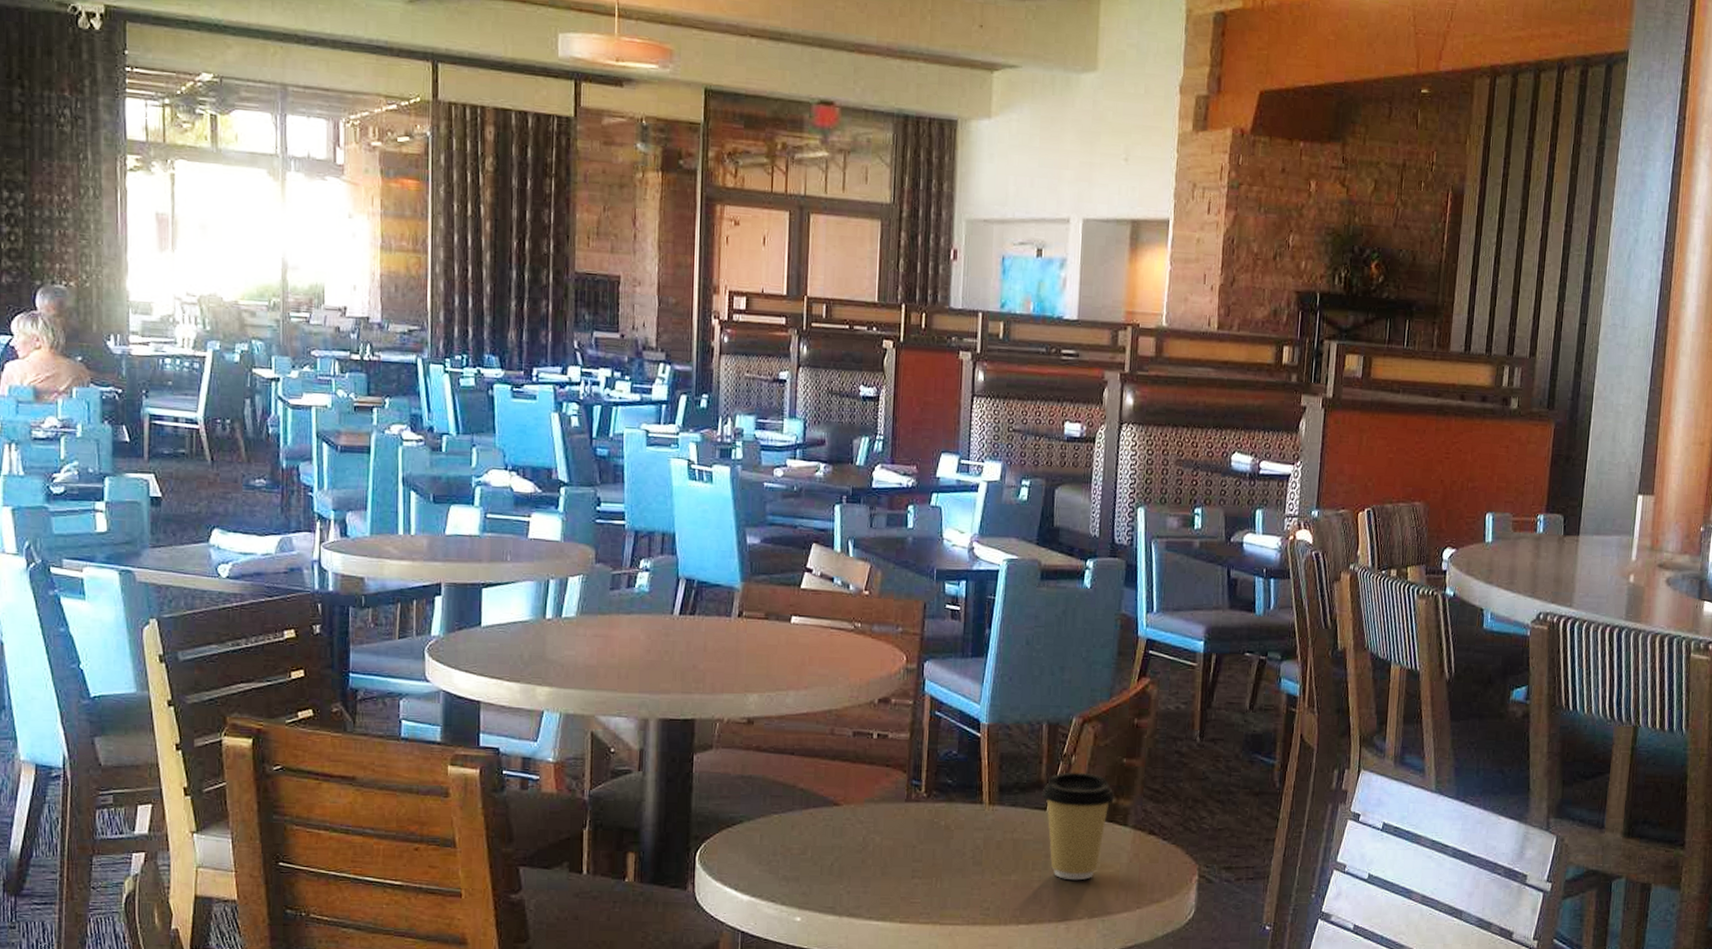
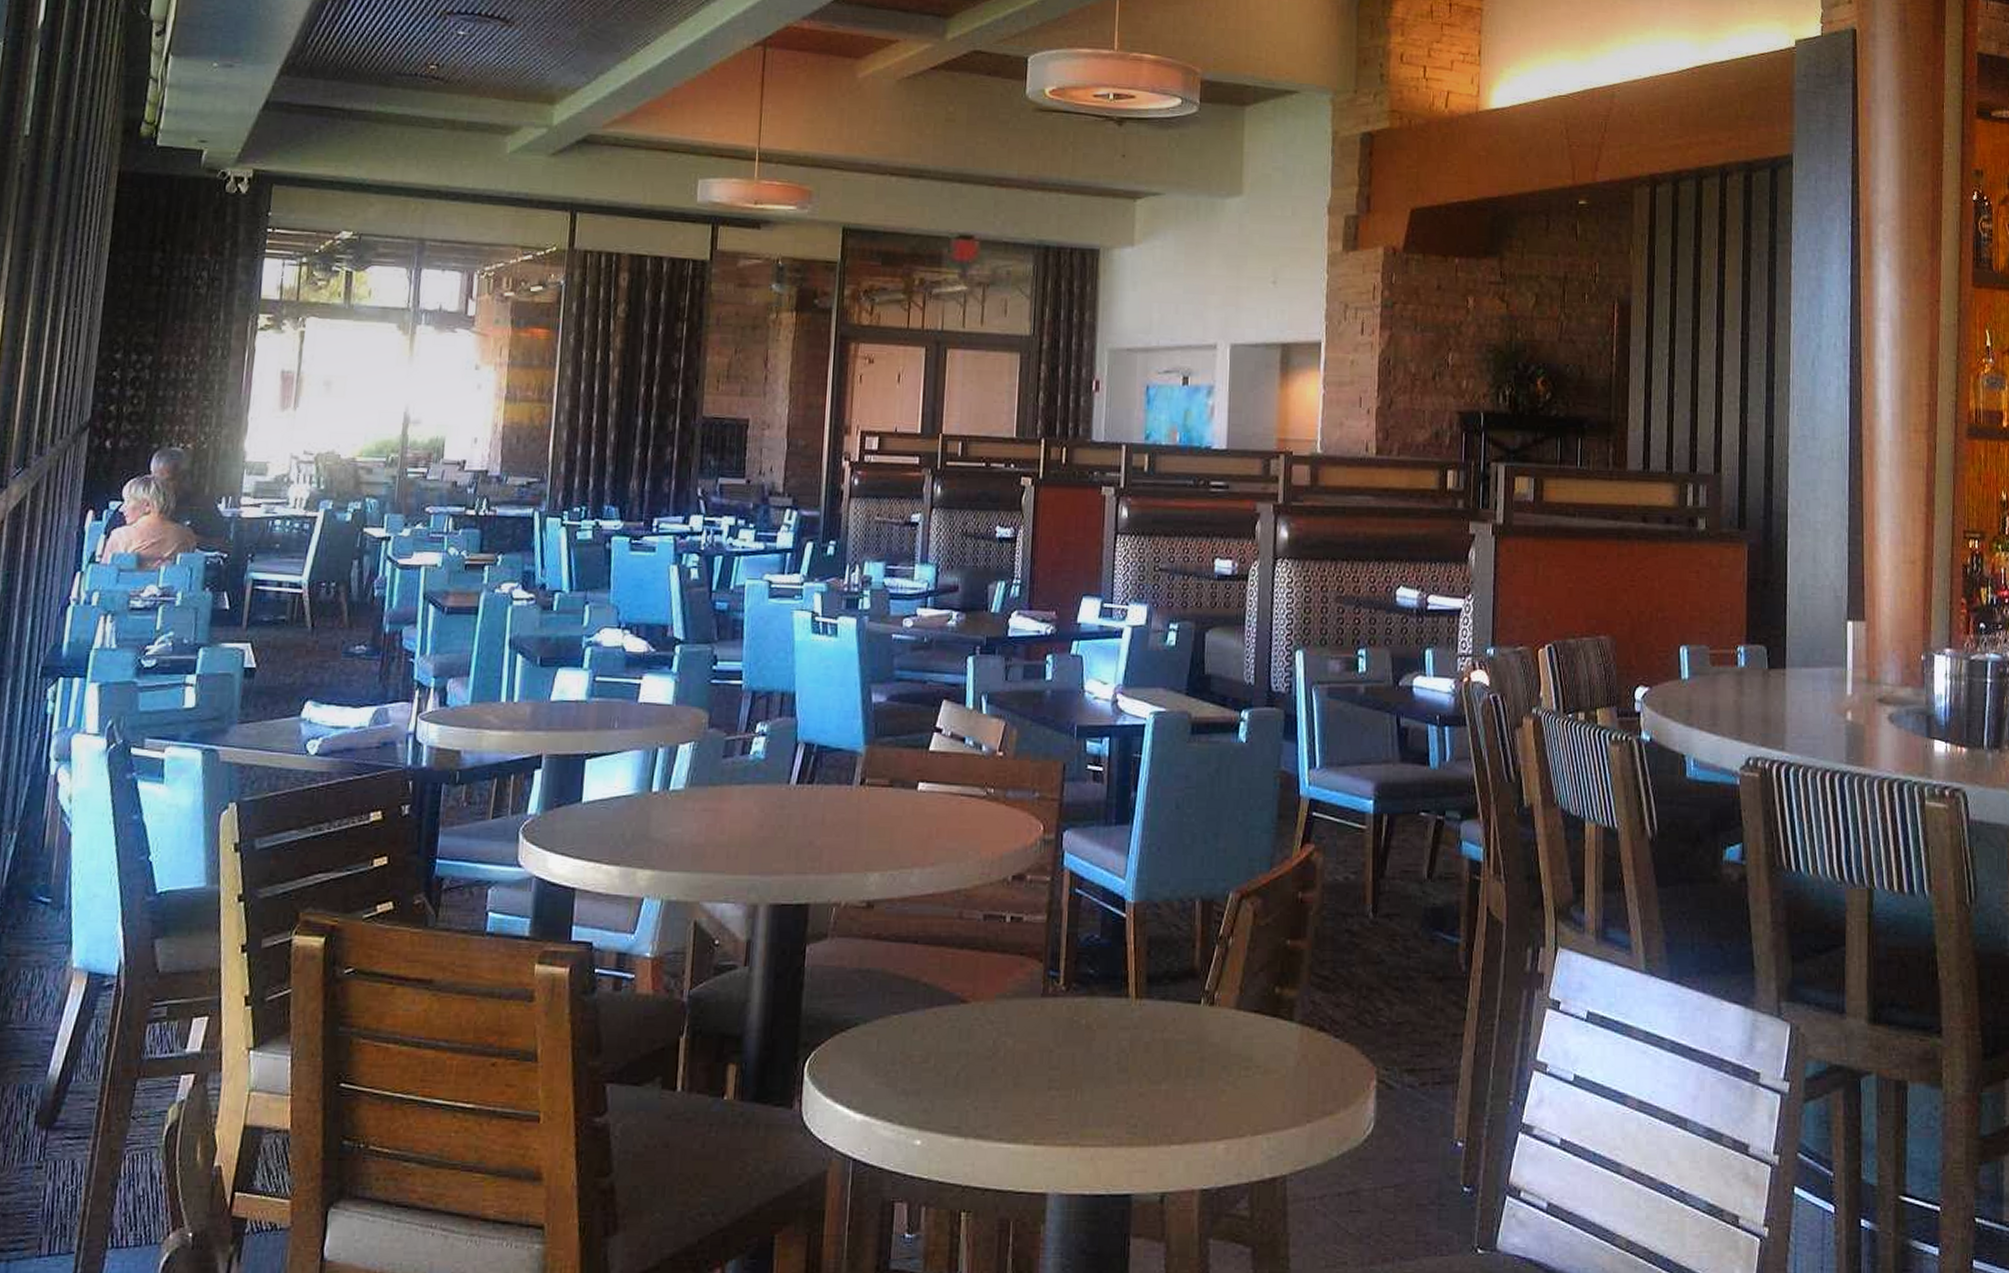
coffee cup: present [1042,772,1115,881] -> none [1195,957,1279,1089]

